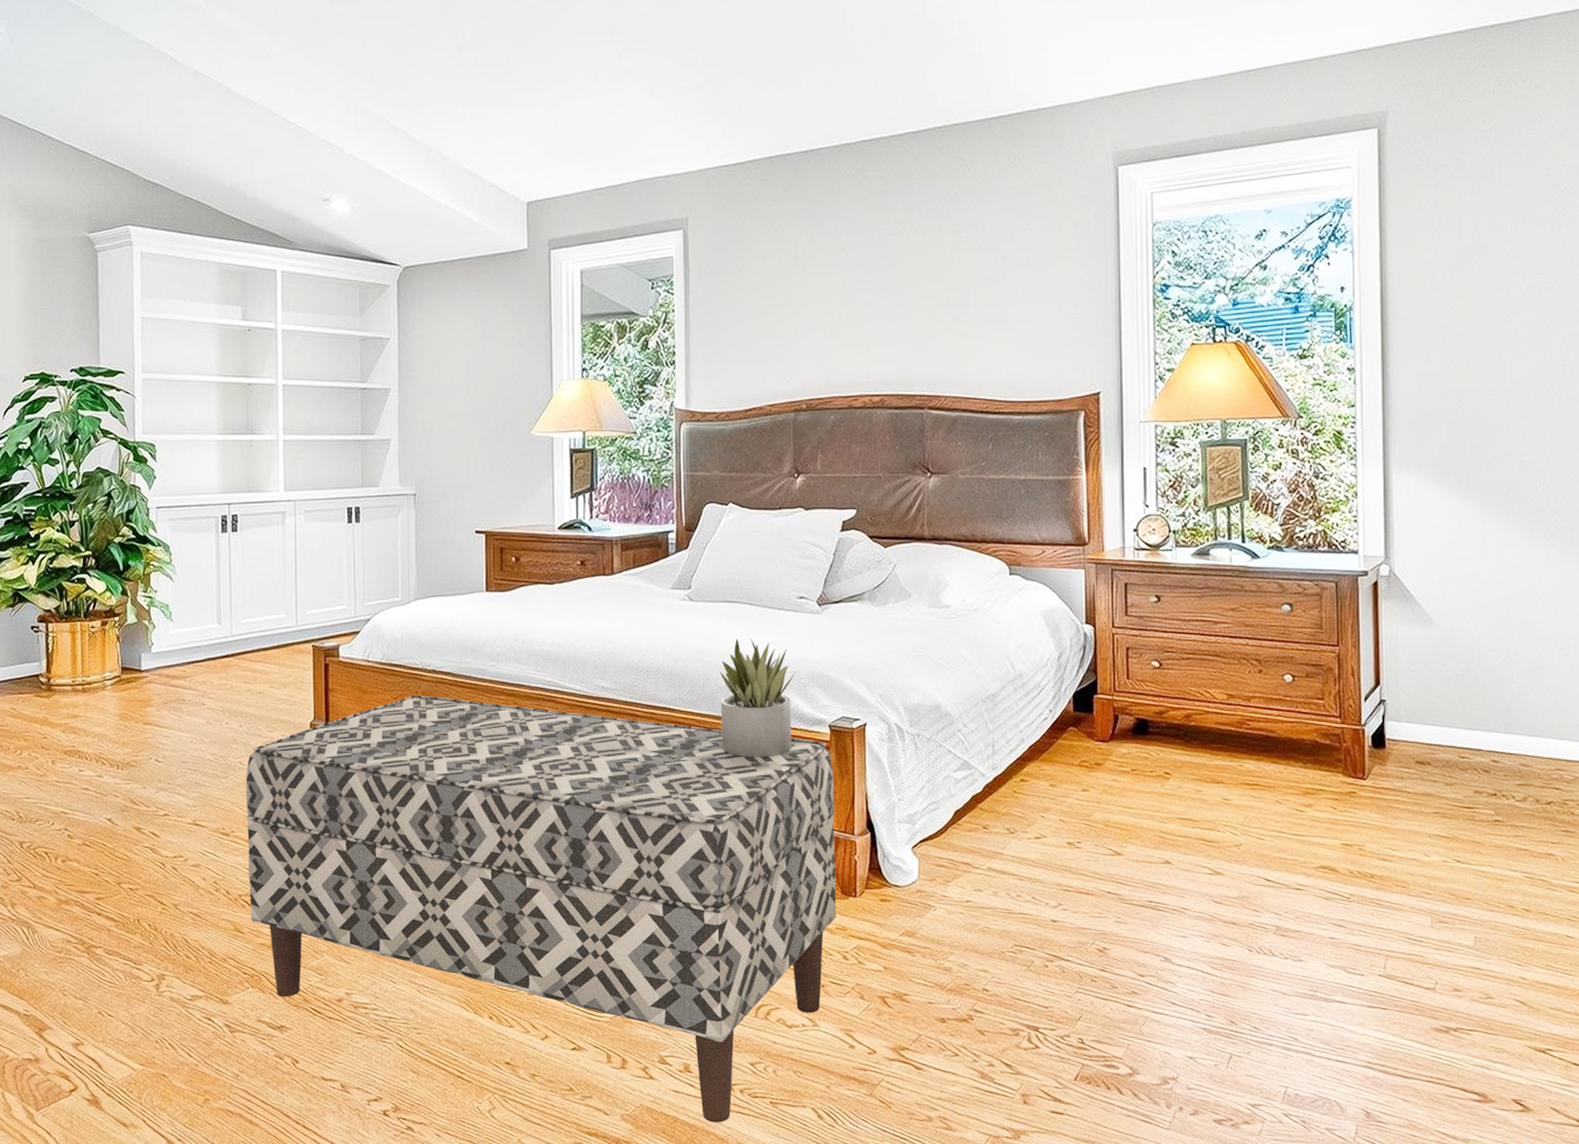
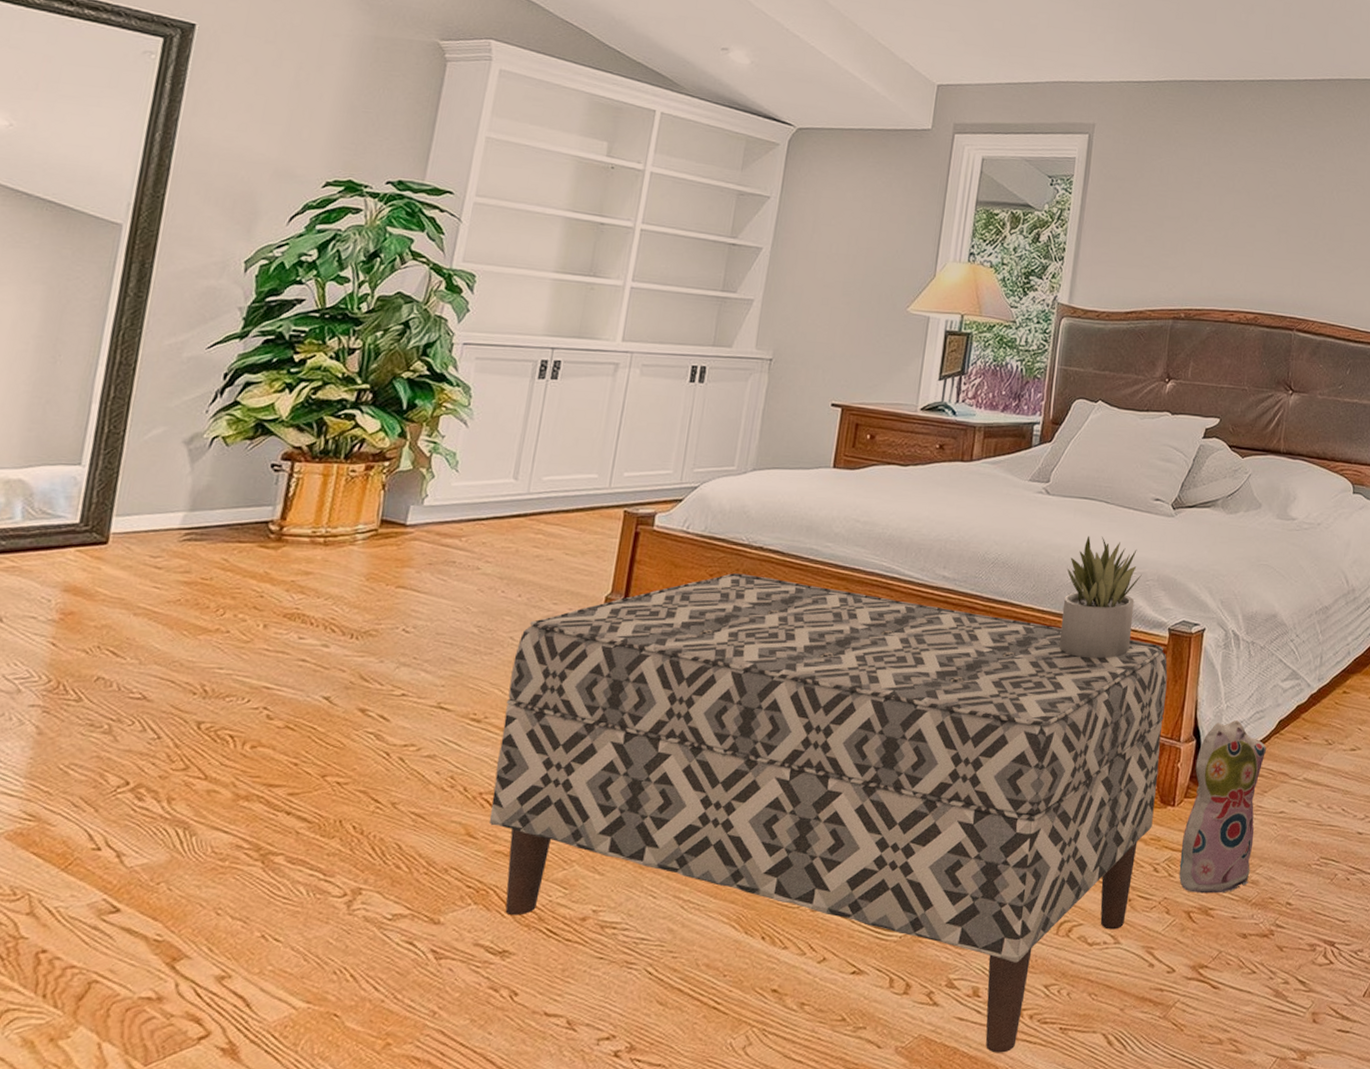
plush toy: none [868,812,945,980] -> present [1179,720,1267,894]

